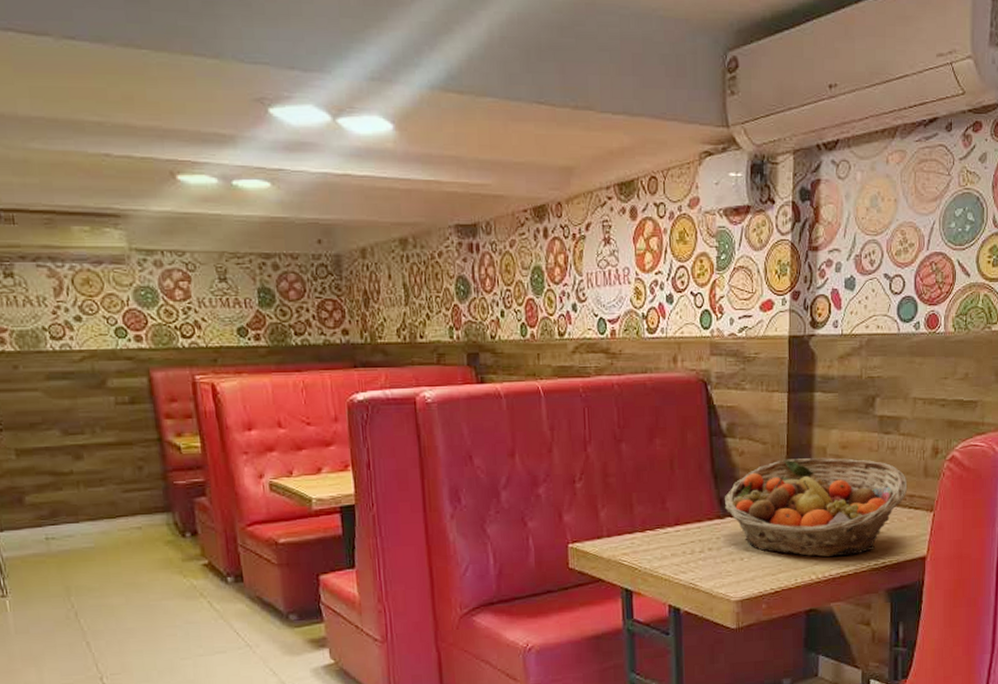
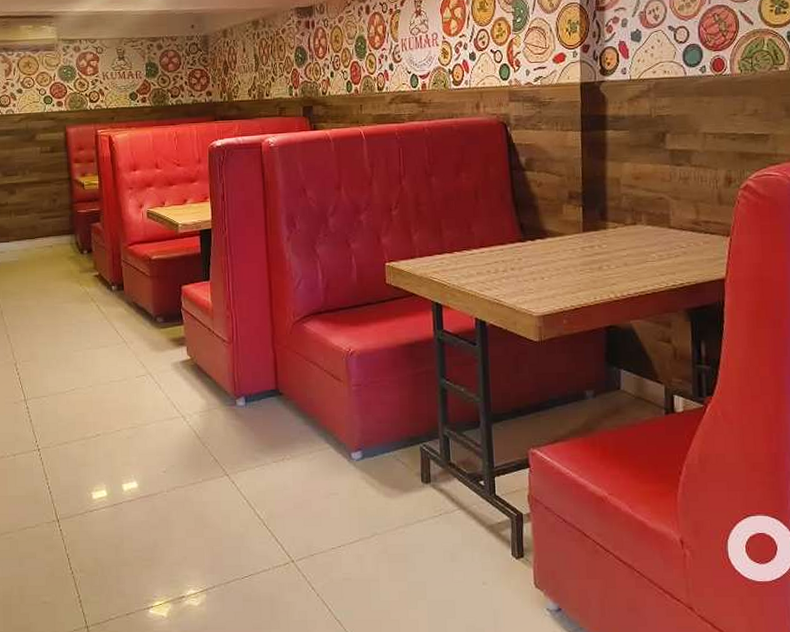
fruit basket: present [724,458,908,558] -> none [524,188,702,278]

